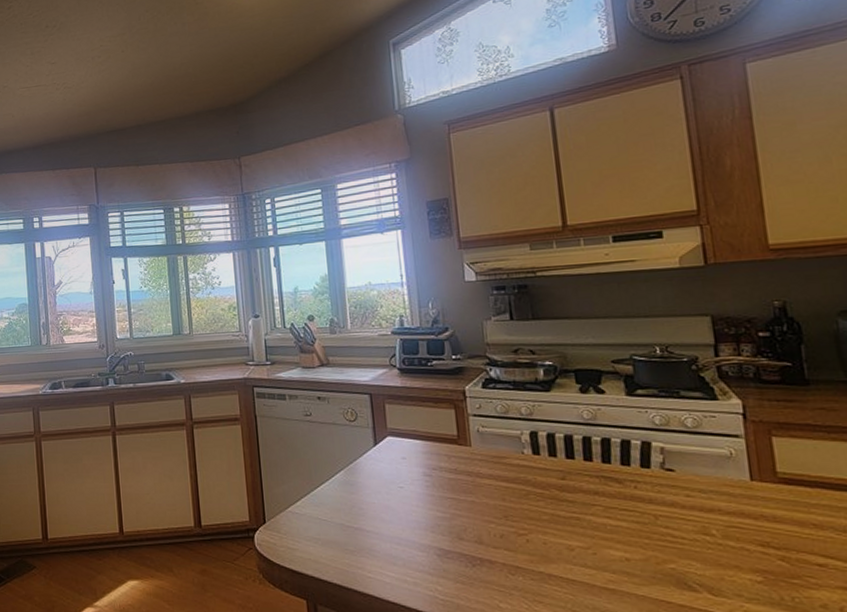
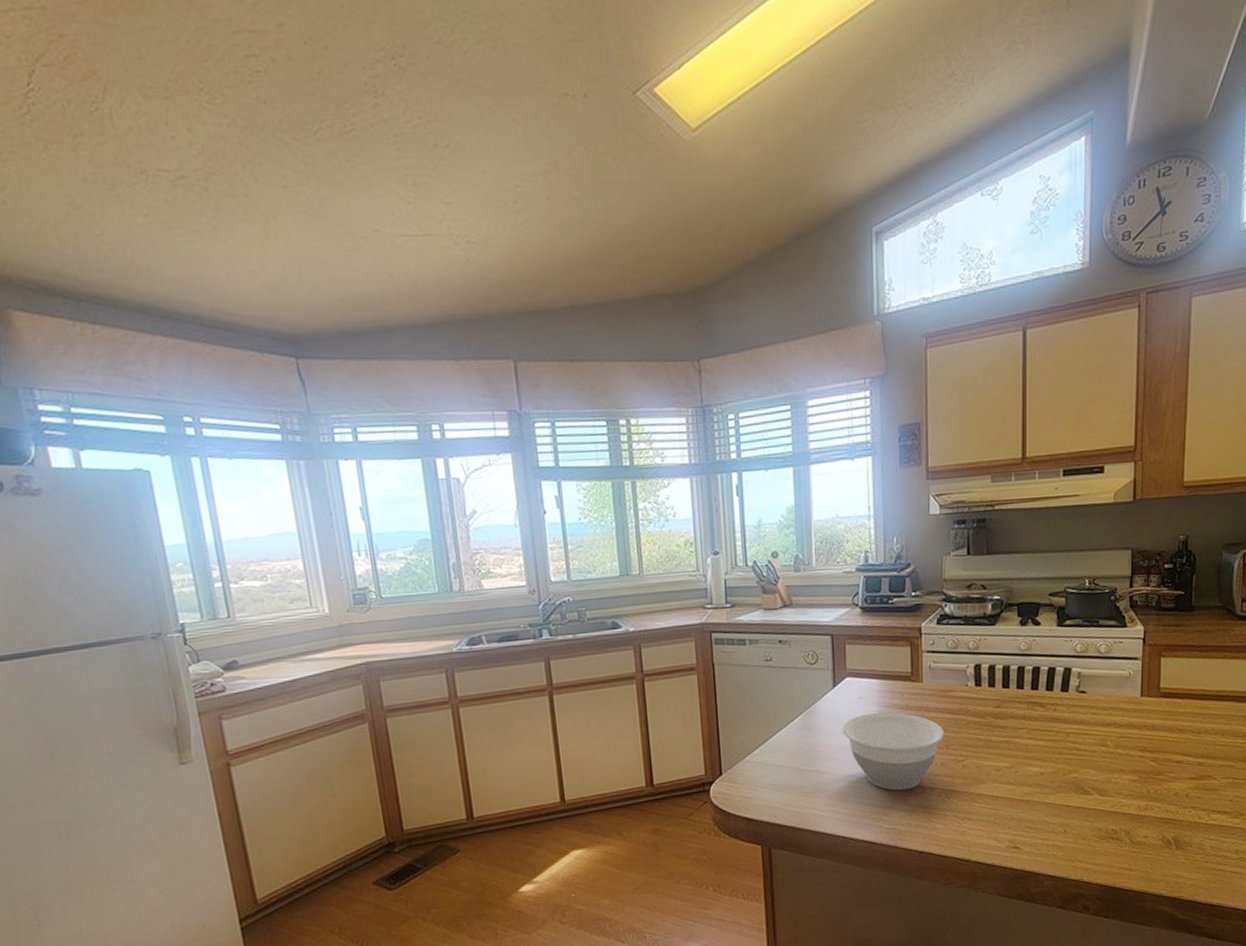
bowl: none [386,475,502,560] -> present [842,712,945,791]

